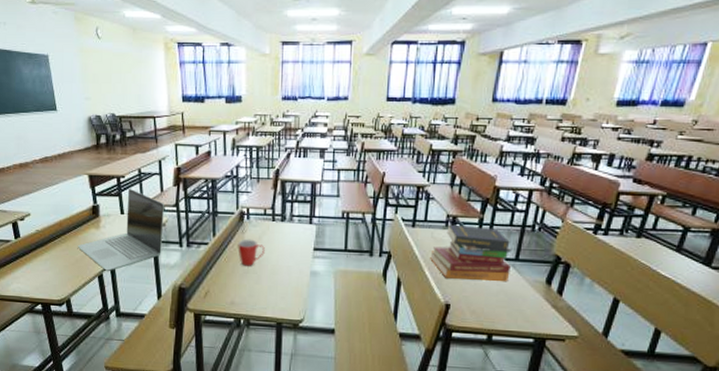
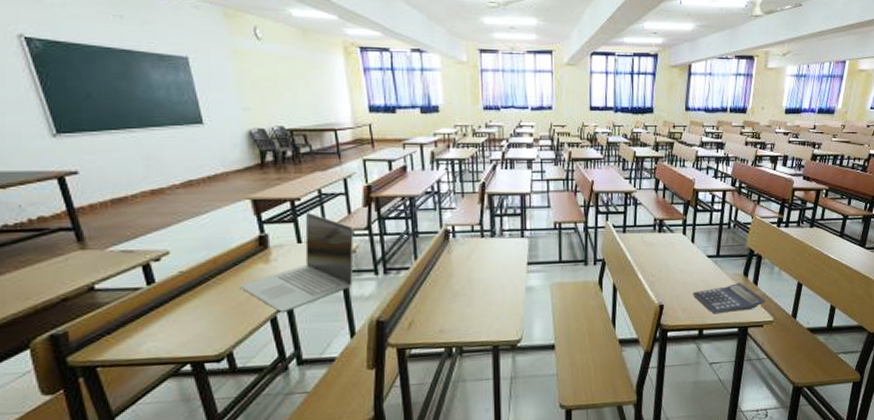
mug: present [238,239,265,266] -> none [444,258,475,289]
books: present [430,224,513,281] -> none [642,227,714,280]
calculator: none [483,290,571,321] -> present [692,282,766,313]

